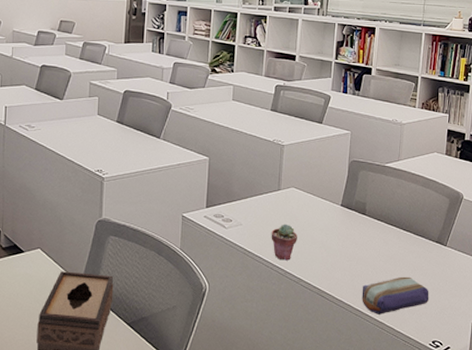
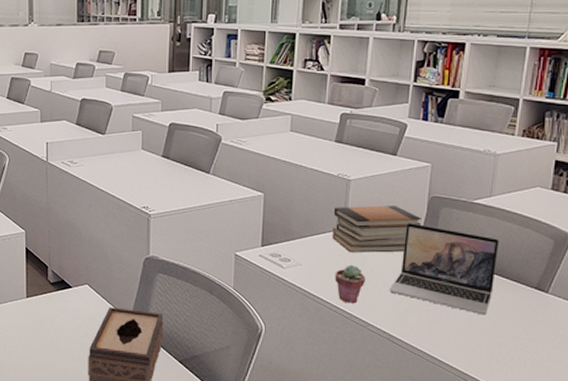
book stack: none [268,169,344,212] -> present [332,205,422,253]
laptop: none [318,184,407,268] -> present [389,223,499,315]
pencil case: present [362,276,429,314] -> none [441,324,524,364]

